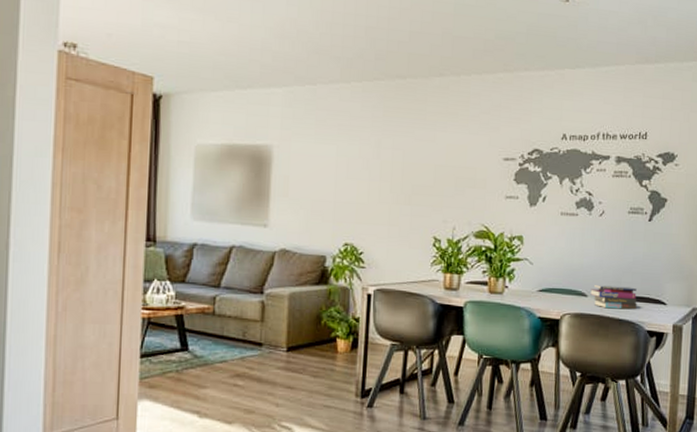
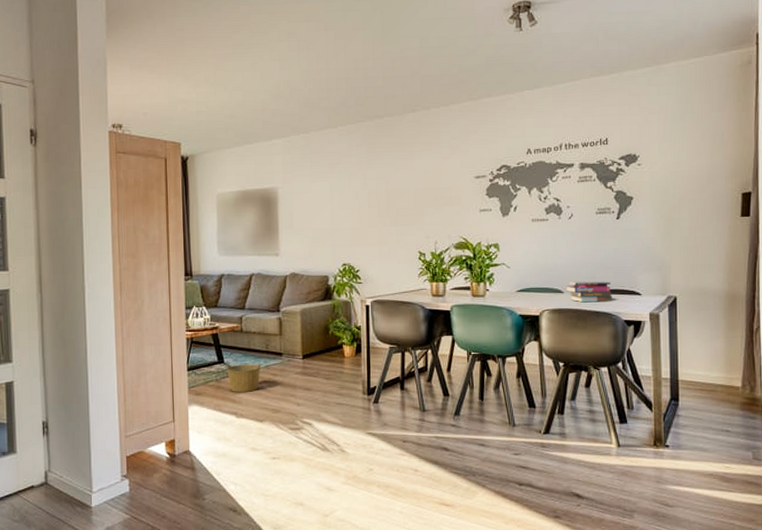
basket: none [191,353,235,388] -> present [227,364,261,393]

